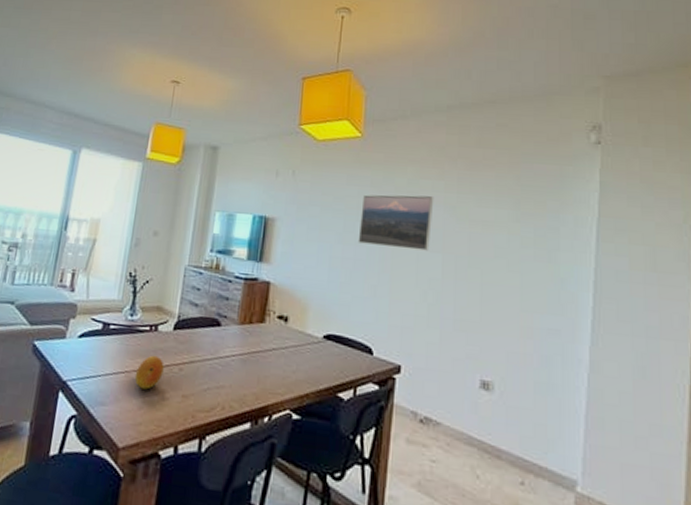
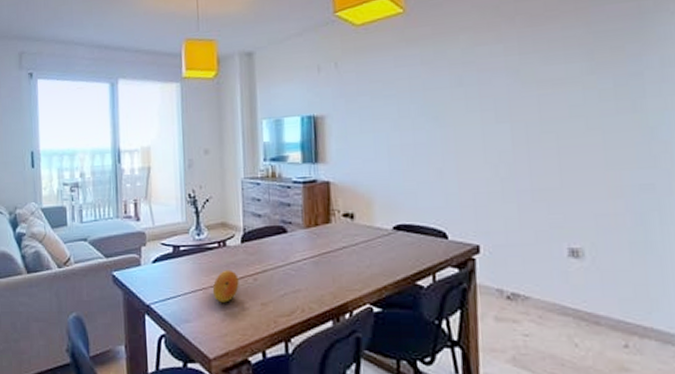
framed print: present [358,194,434,251] -> none [414,62,495,127]

